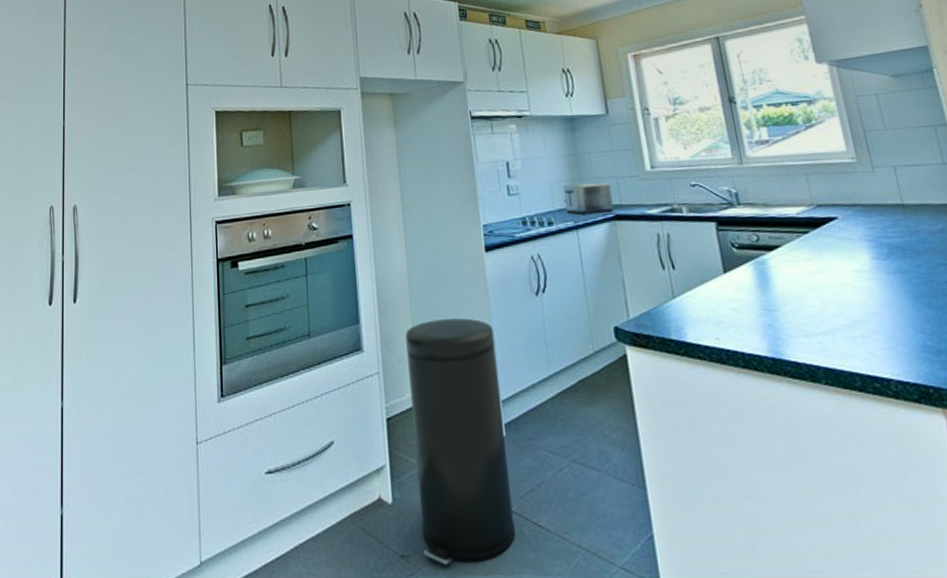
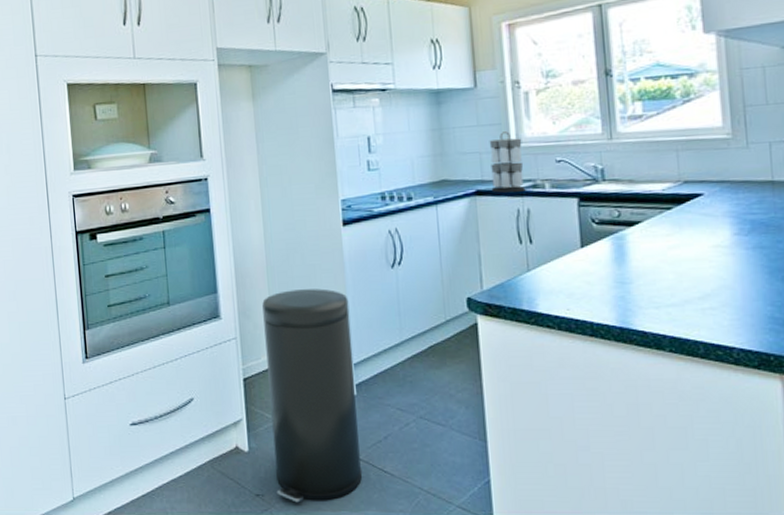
toaster: present [563,182,614,216] -> none [424,157,475,191]
spice rack: none [624,156,664,218] -> present [489,131,526,193]

